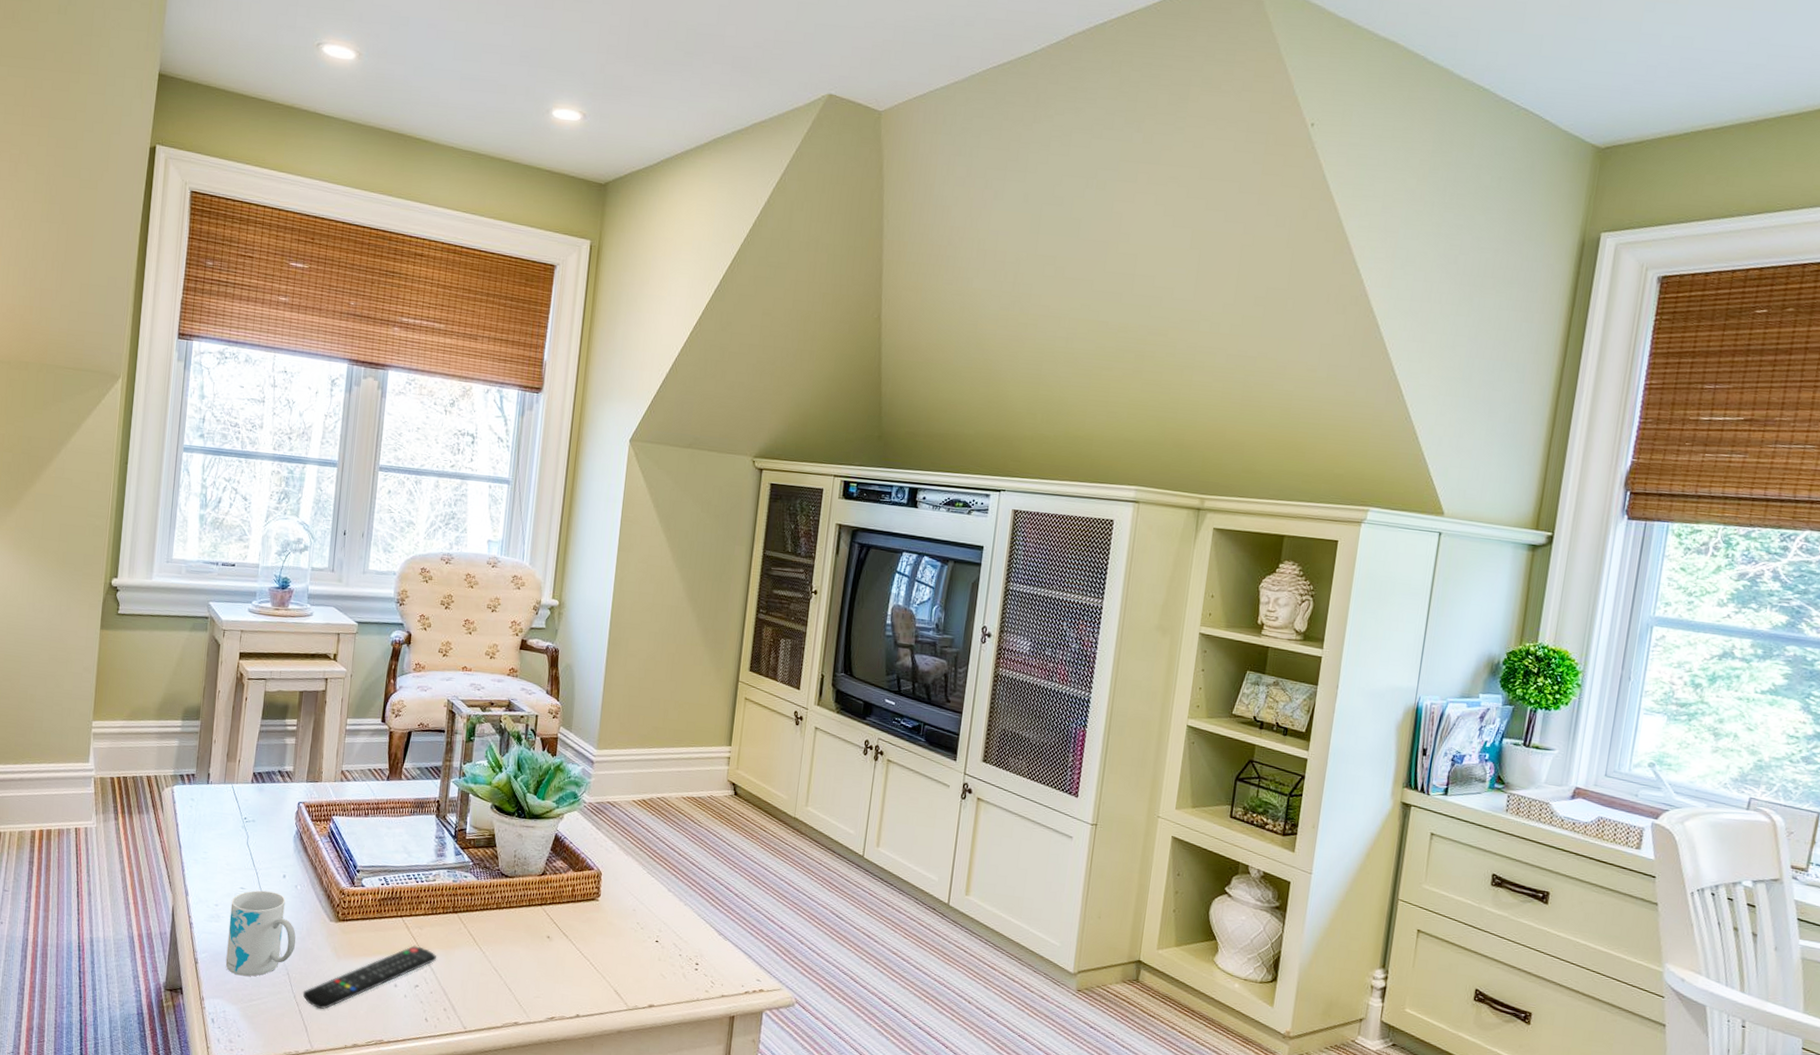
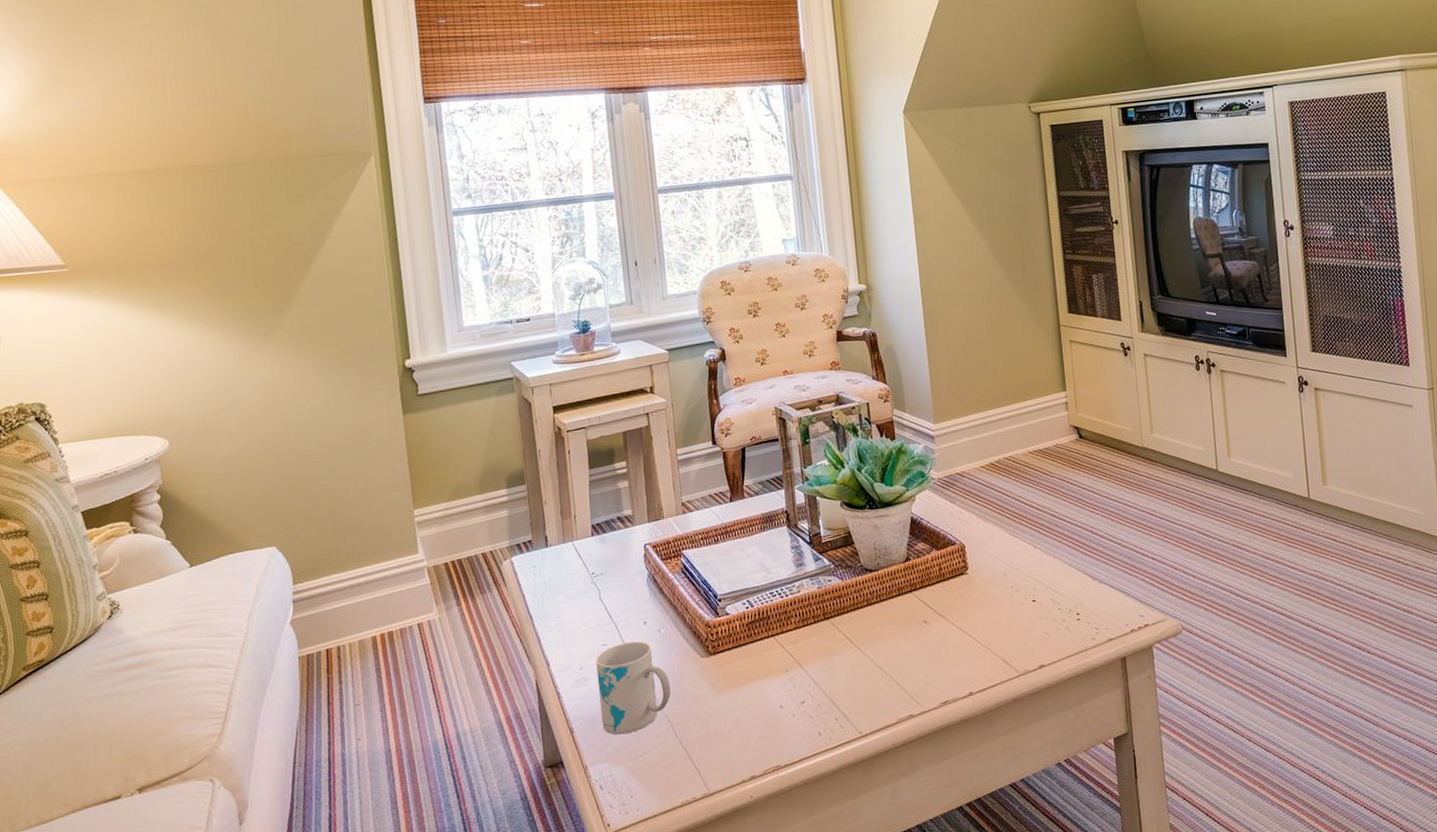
remote control: present [302,945,437,1009] -> none [688,661,818,749]

